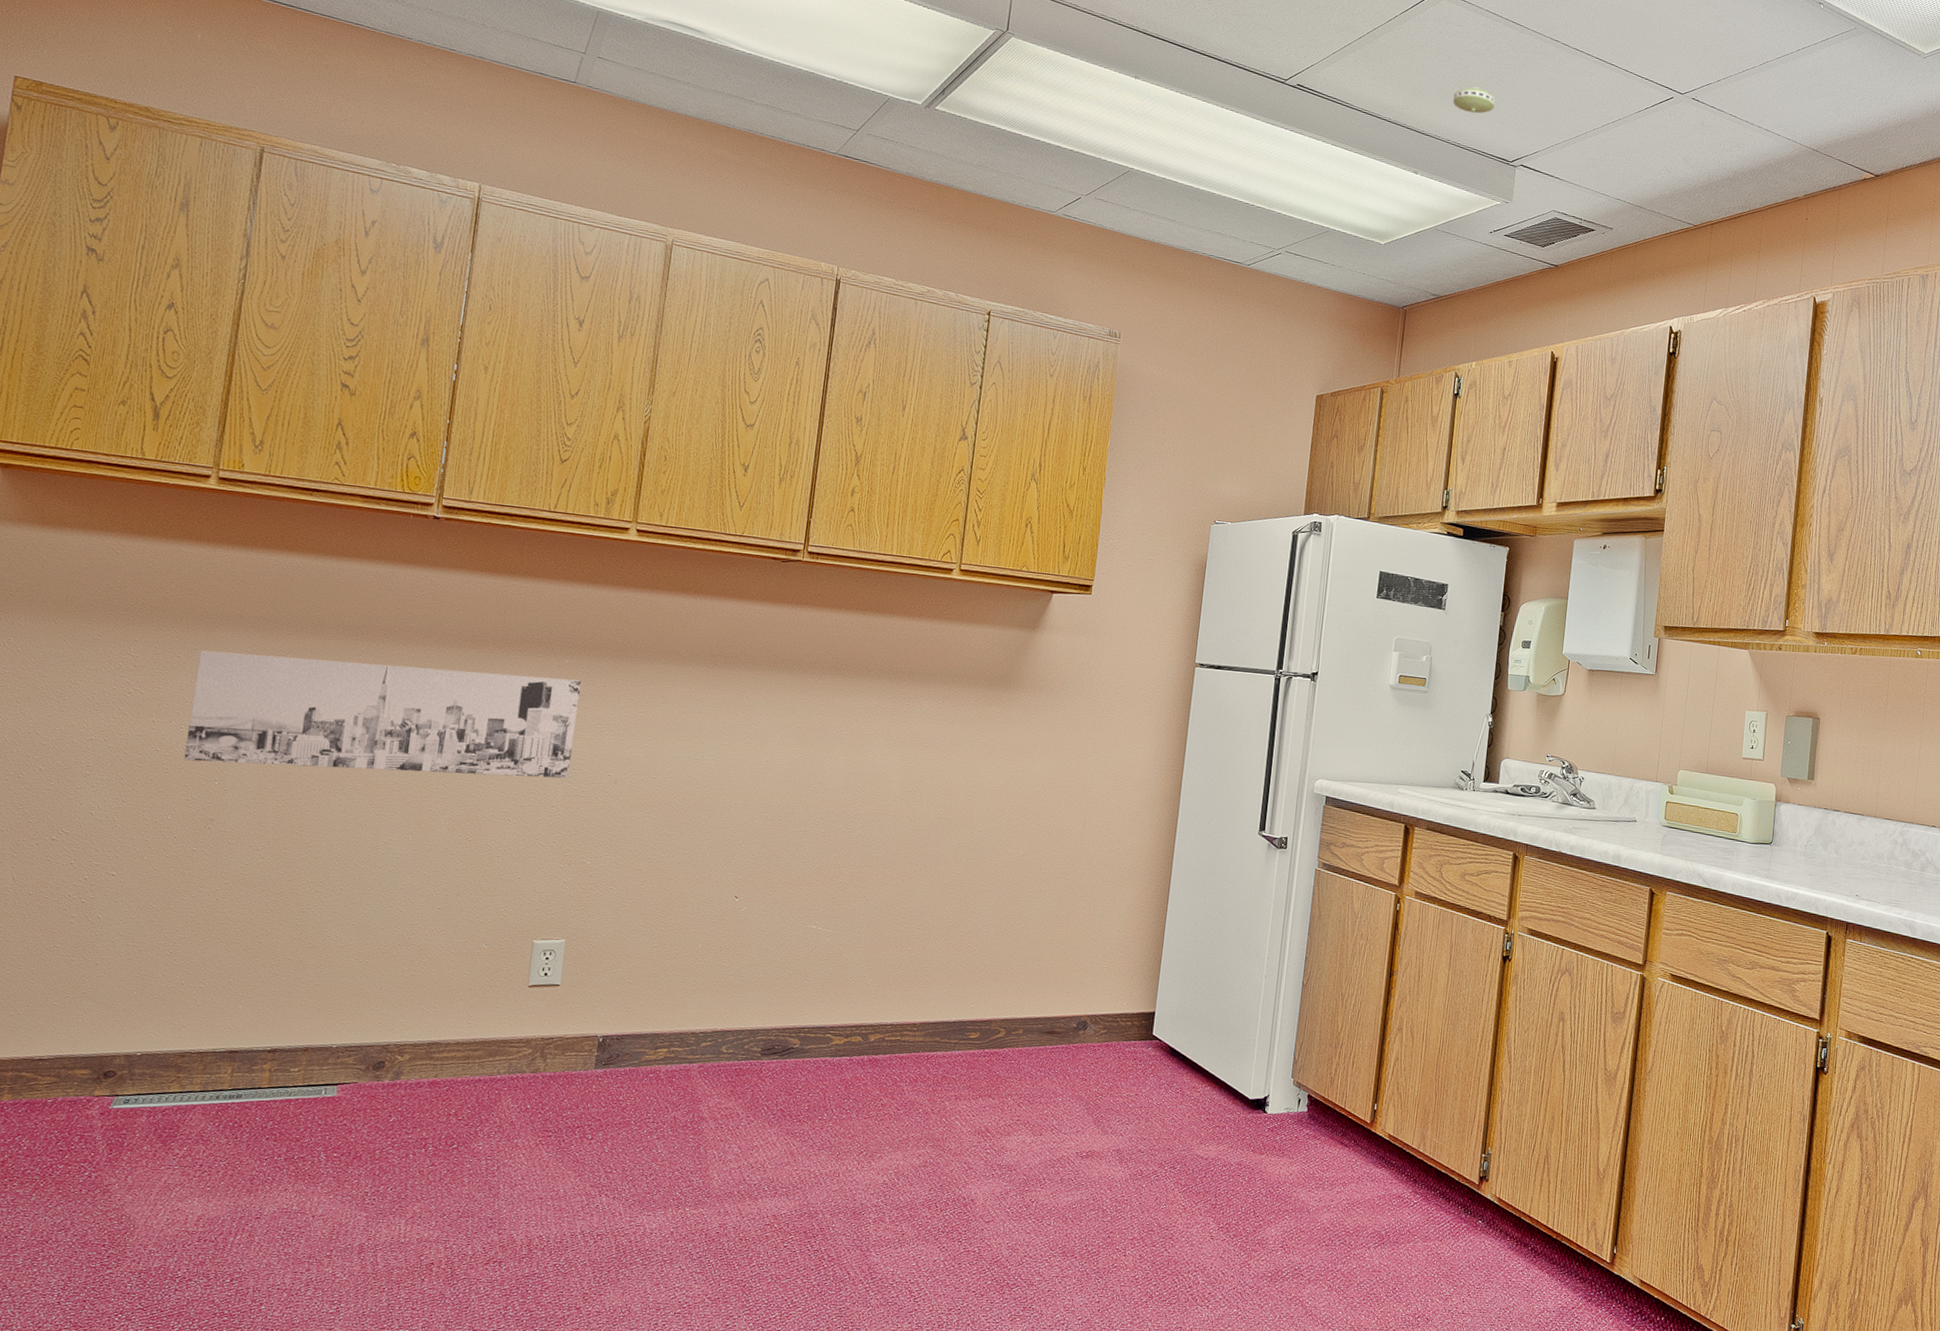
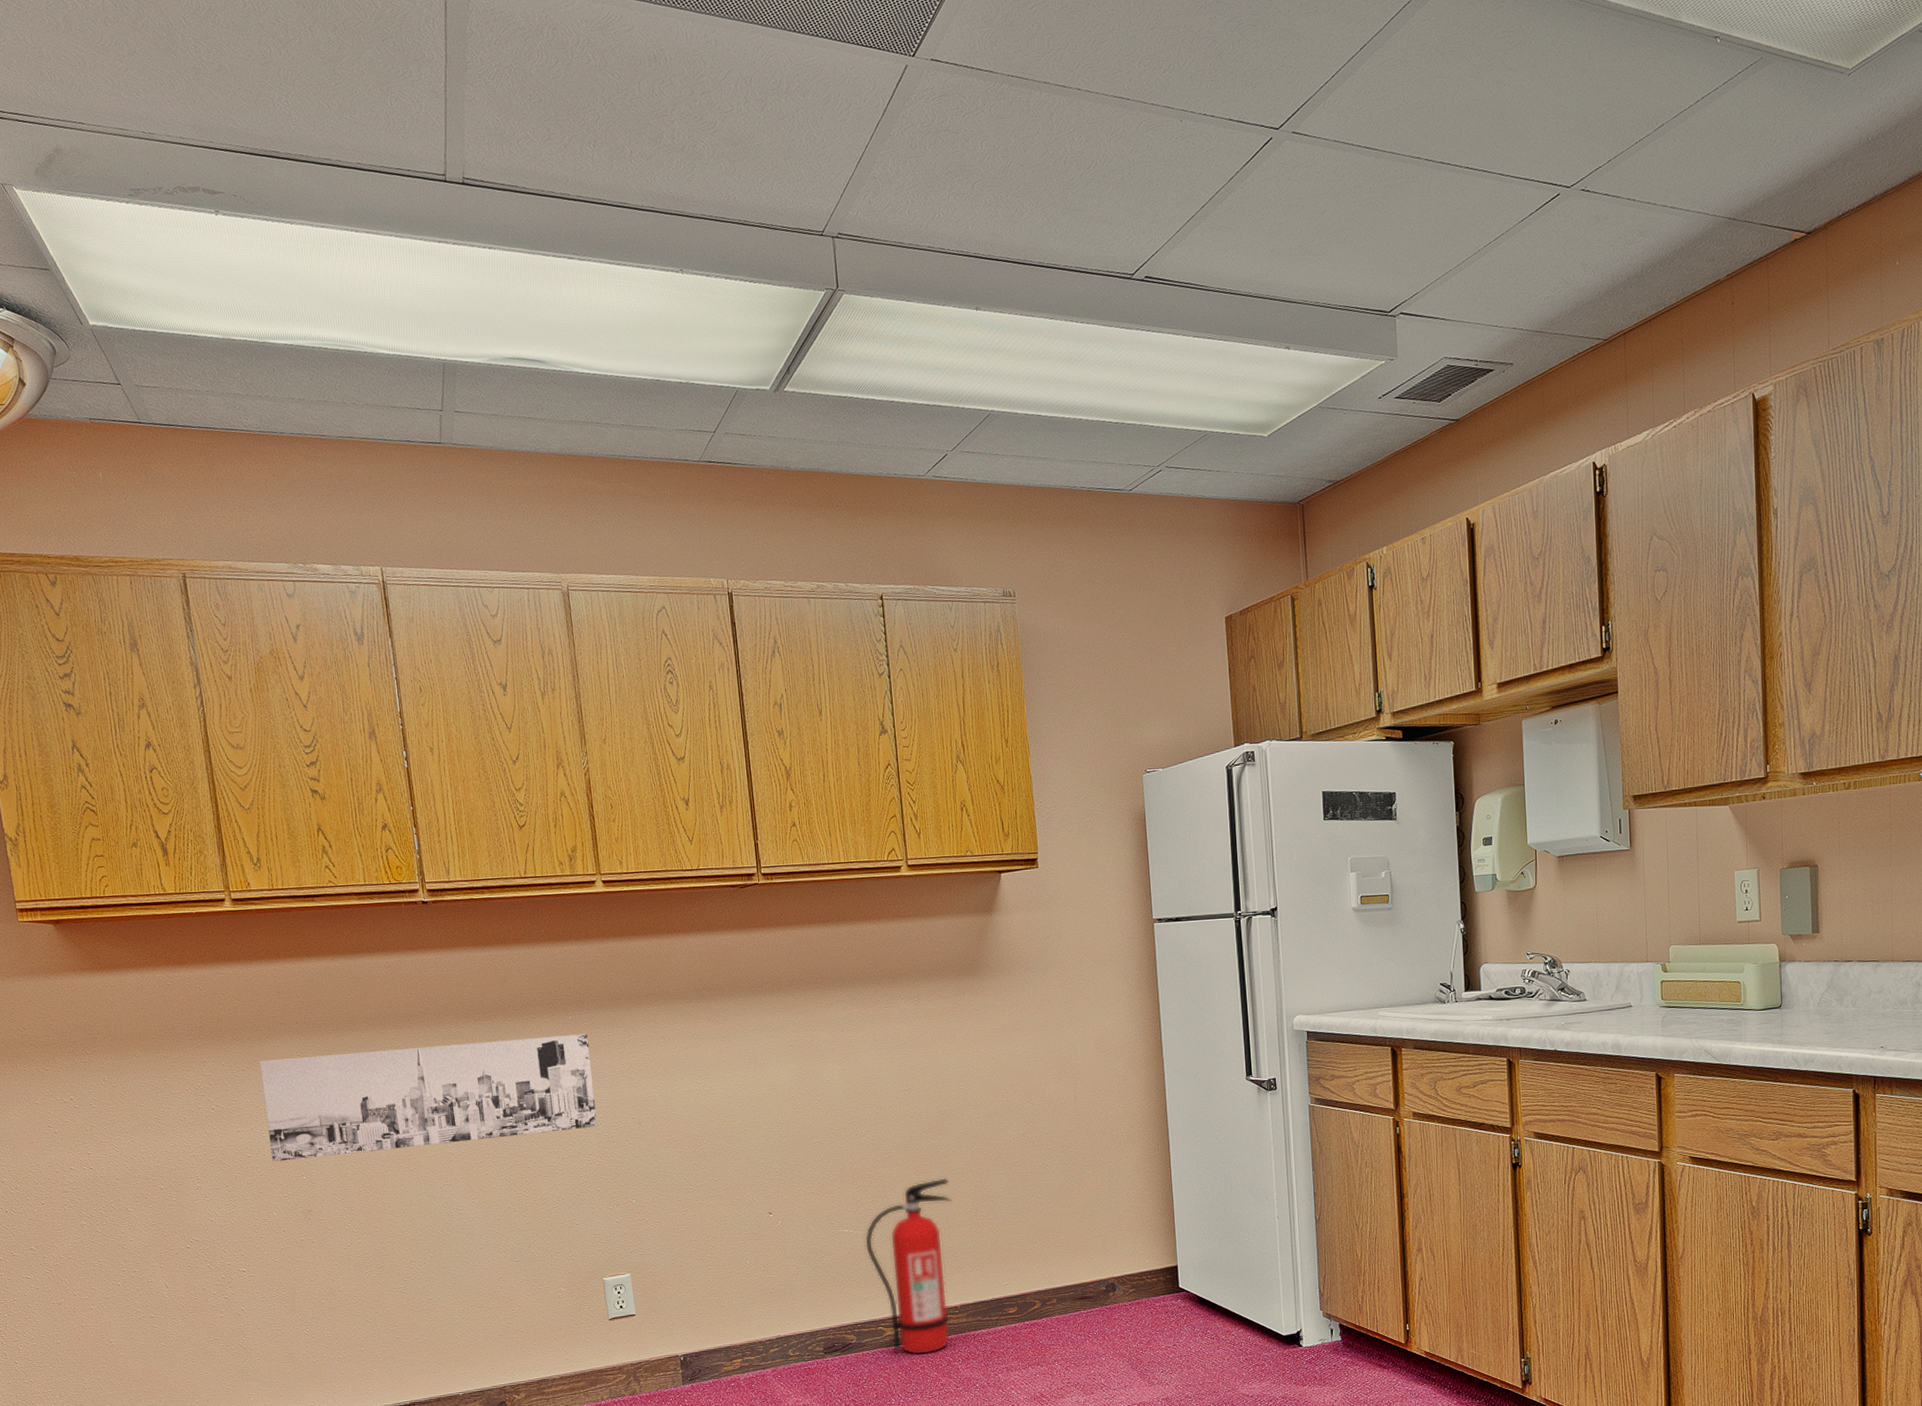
fire extinguisher: none [830,886,935,1071] -> present [864,1178,953,1355]
smoke detector: present [1453,87,1495,114] -> none [1315,234,1361,266]

